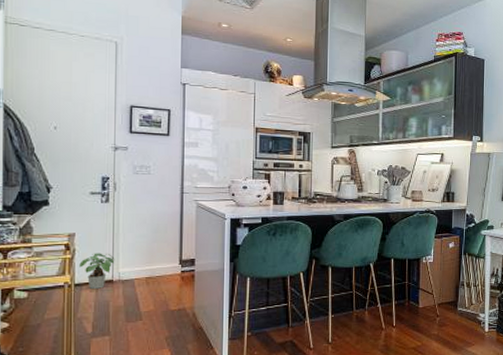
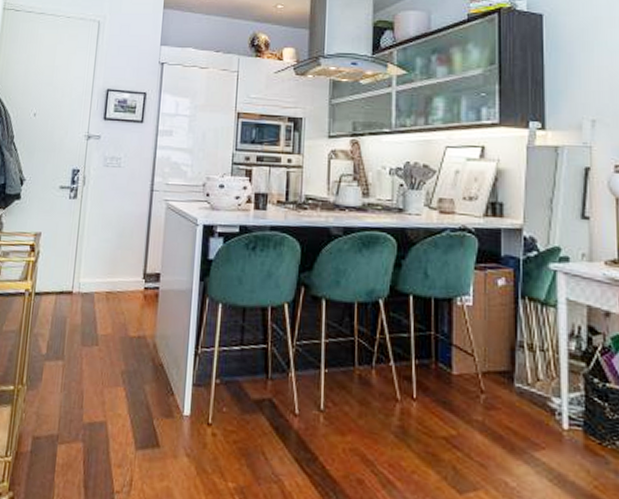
potted plant: present [79,253,115,289] -> none [41,257,77,301]

